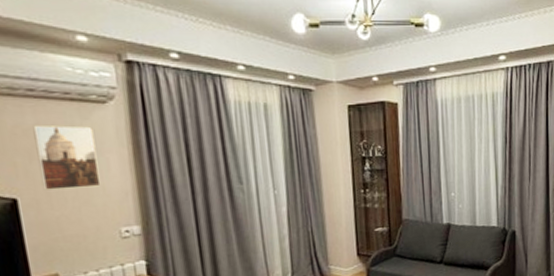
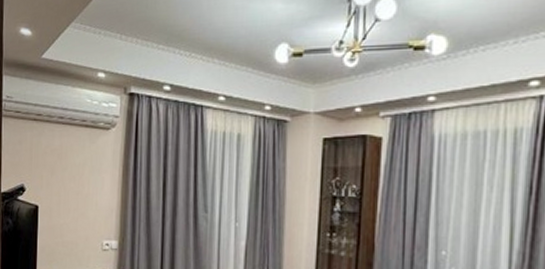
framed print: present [33,125,101,190] -> none [56,146,97,202]

